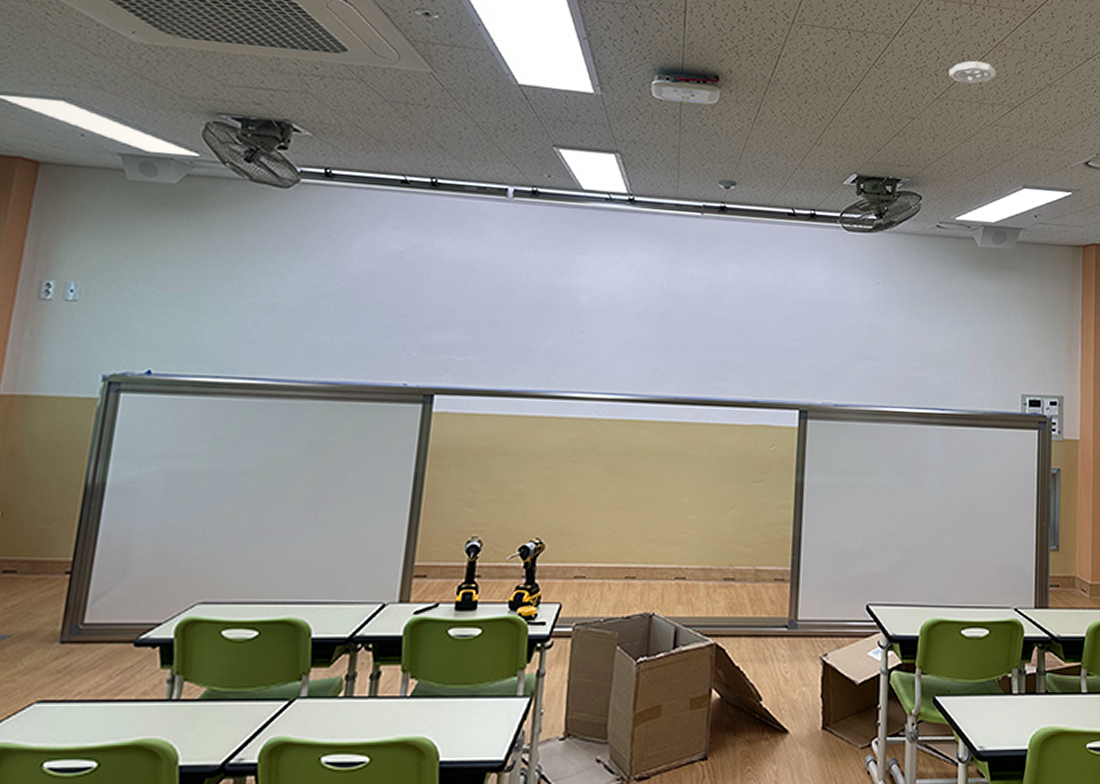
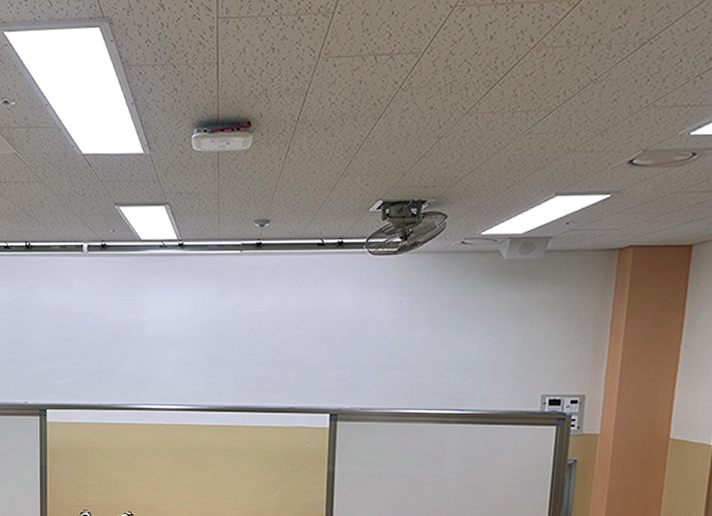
smoke detector: present [948,60,996,84] -> none [479,66,533,93]

